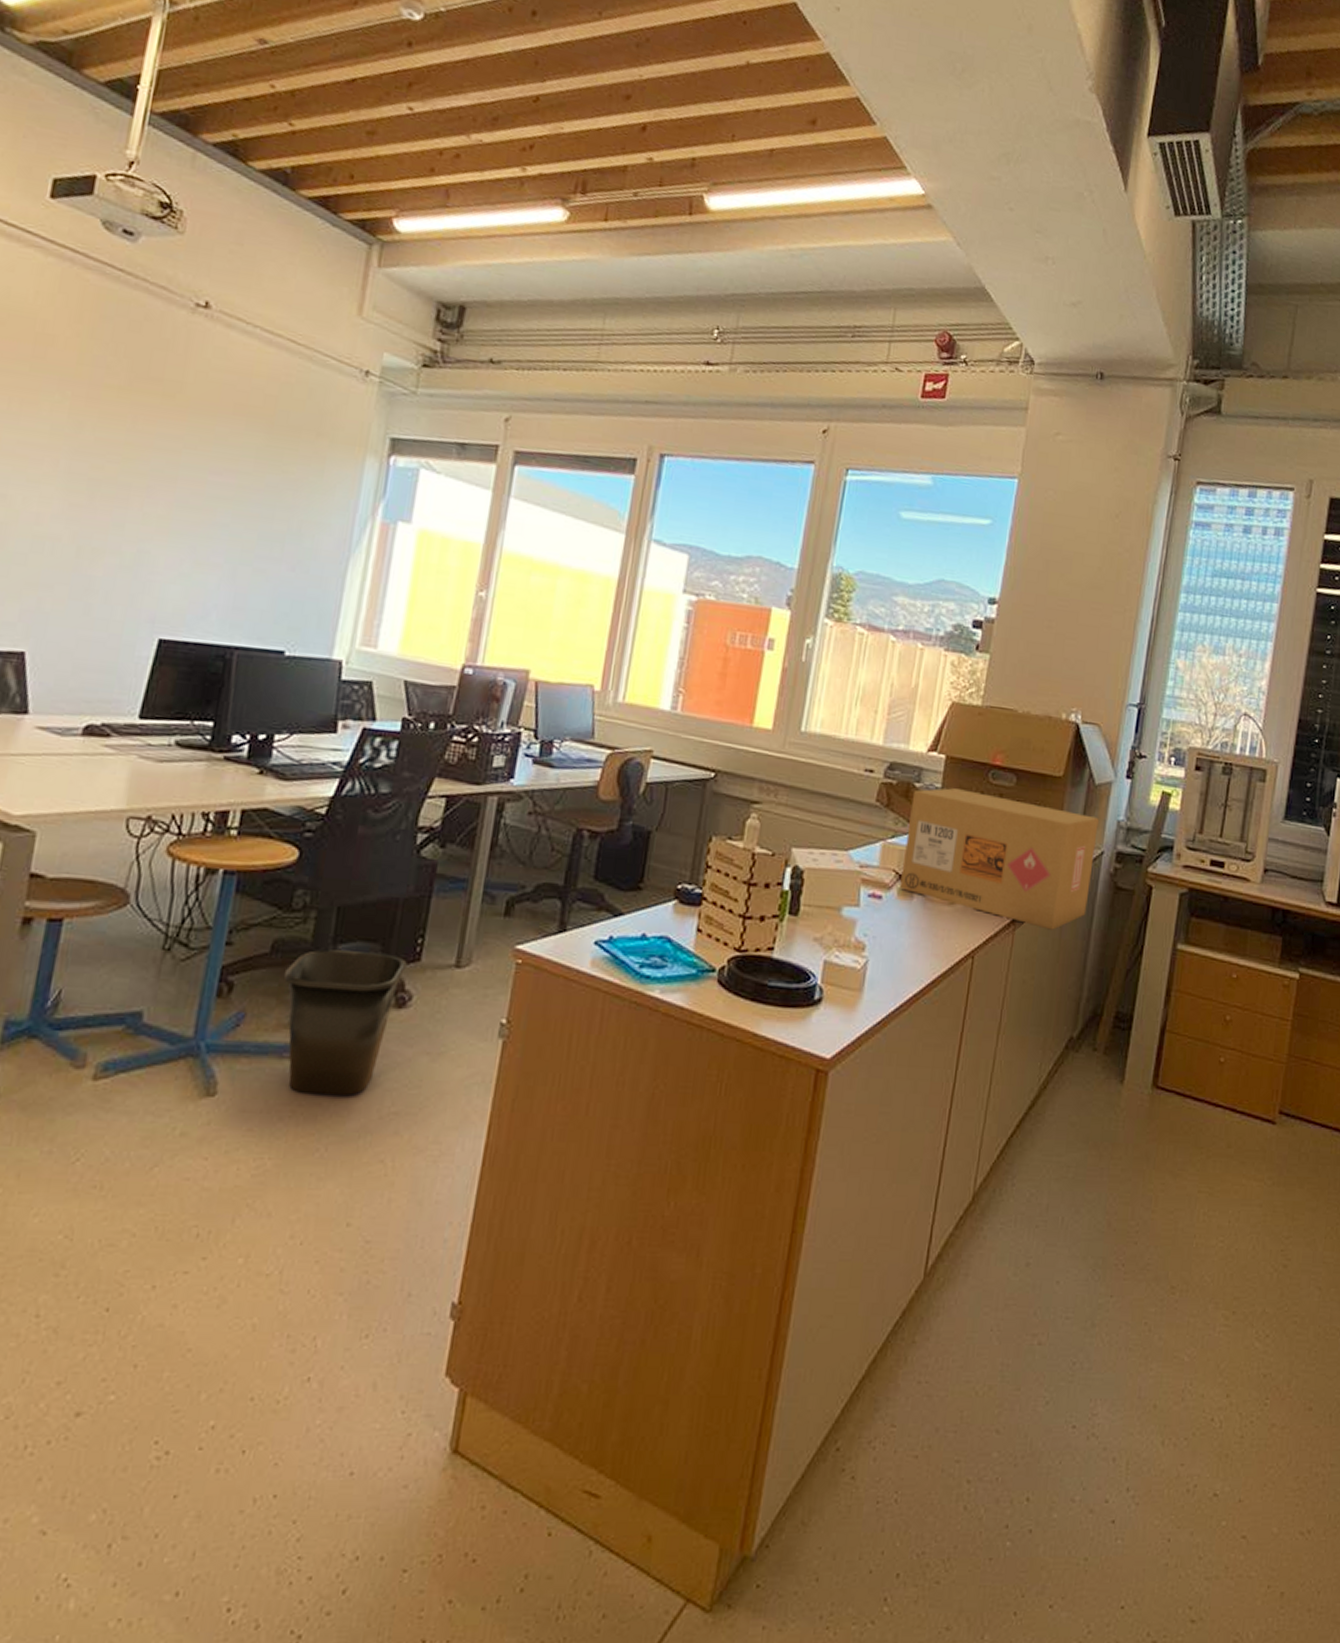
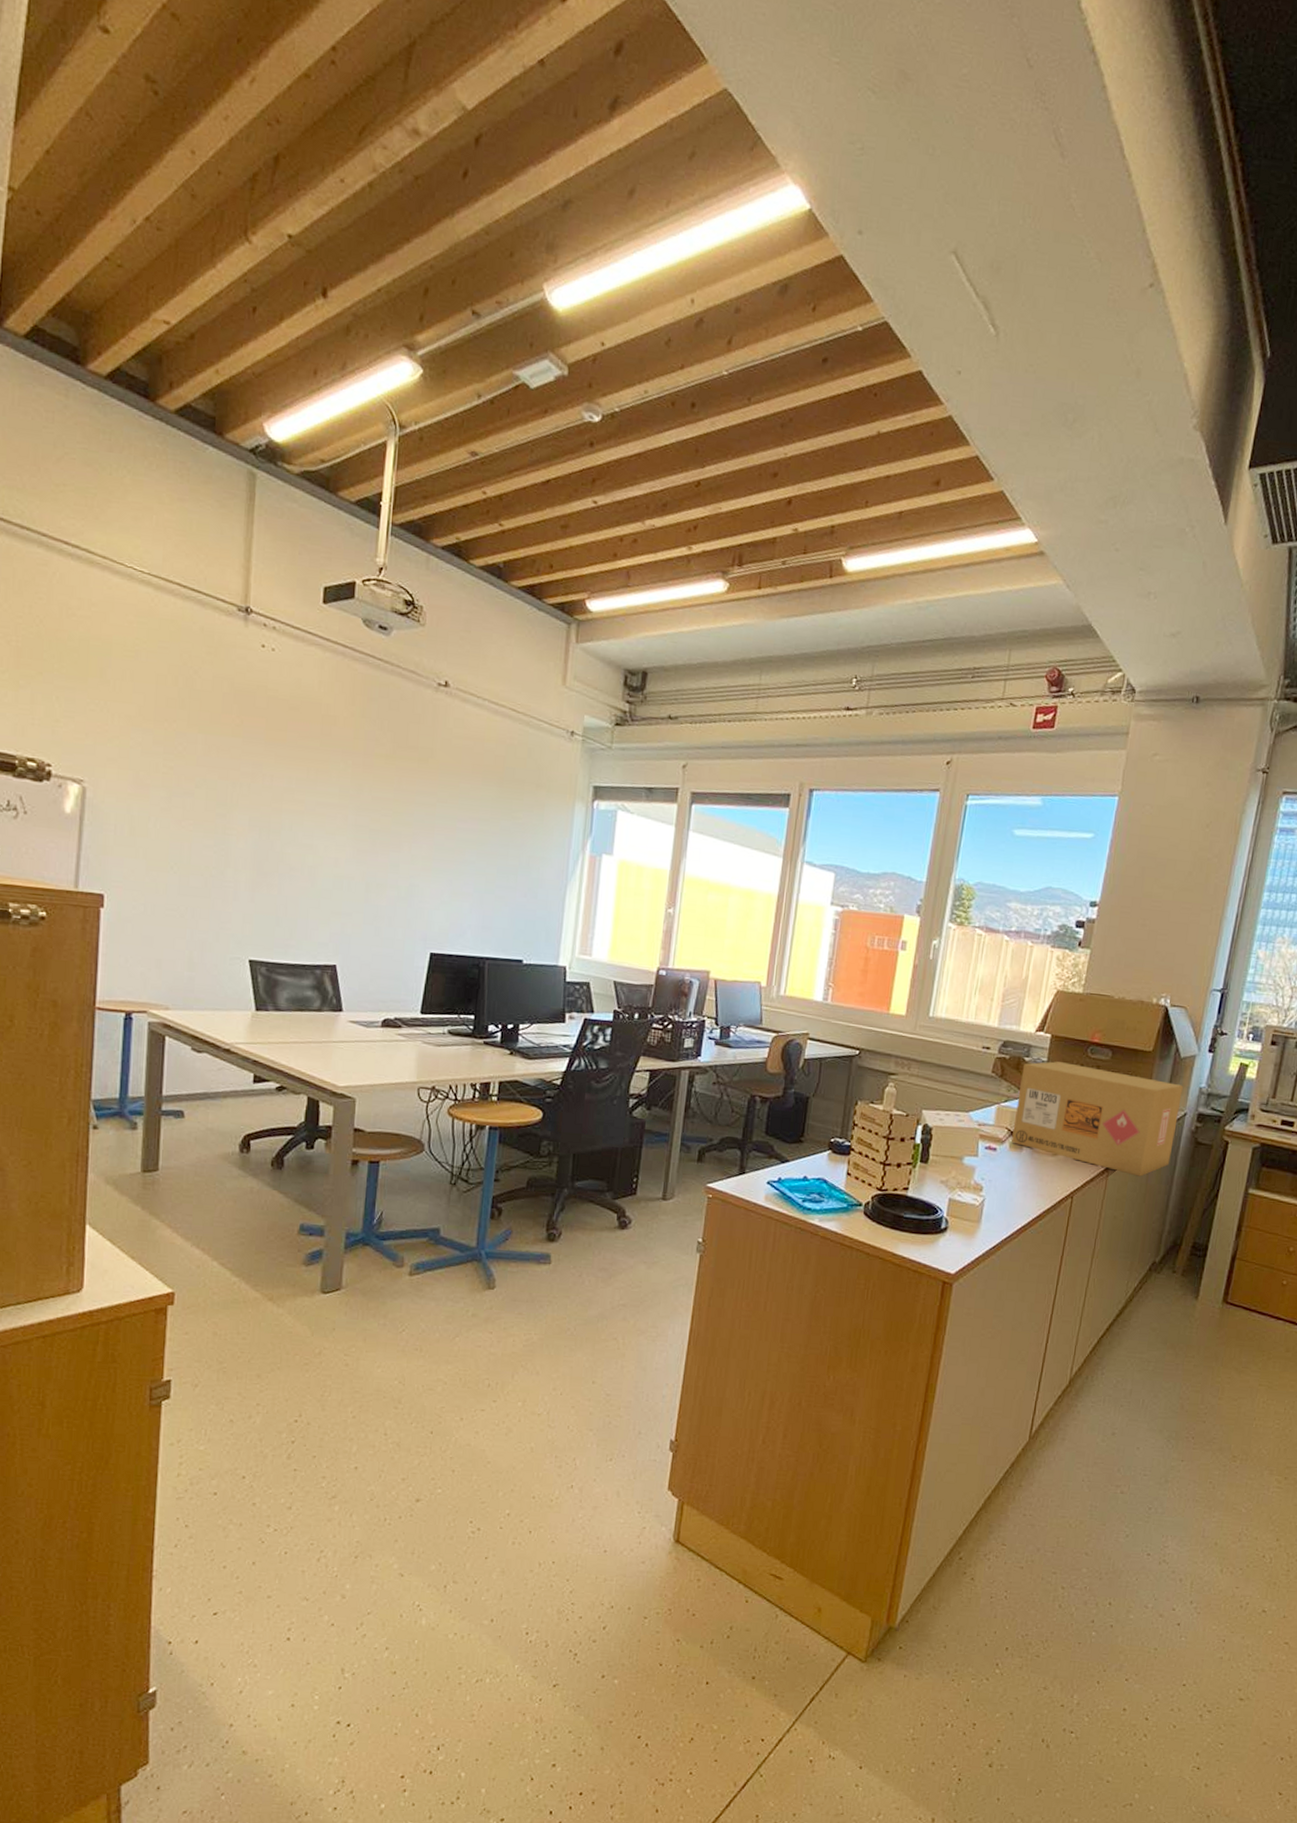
waste bin: present [283,949,407,1097] -> none [537,1185,626,1292]

